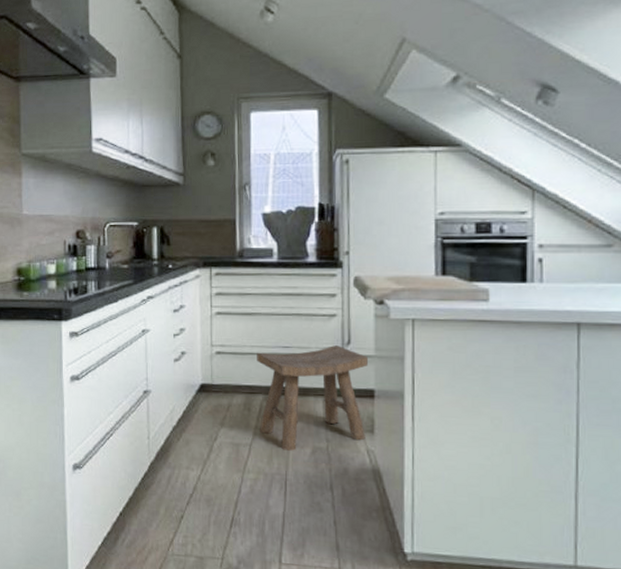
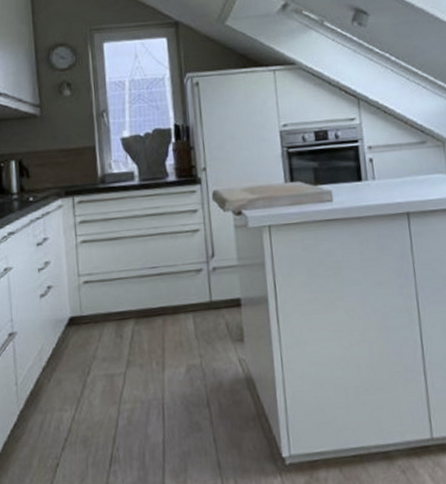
stool: present [257,344,368,451] -> none [125,258,236,374]

